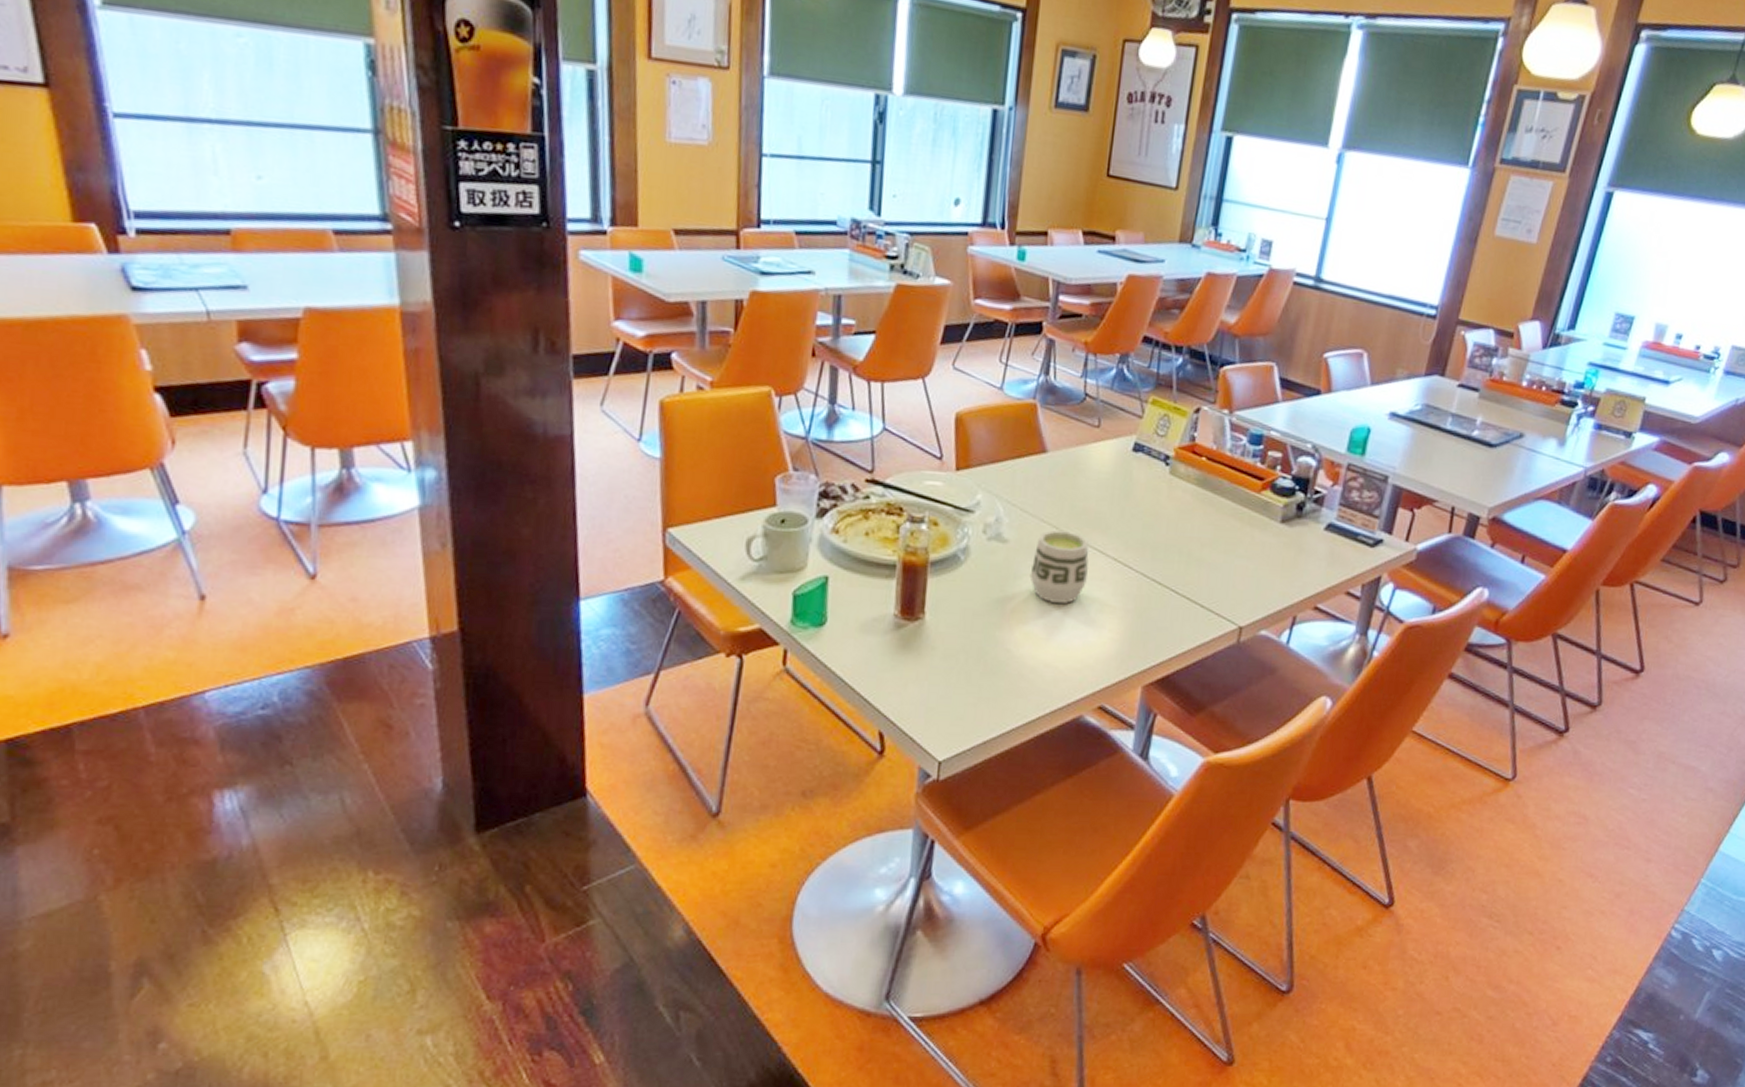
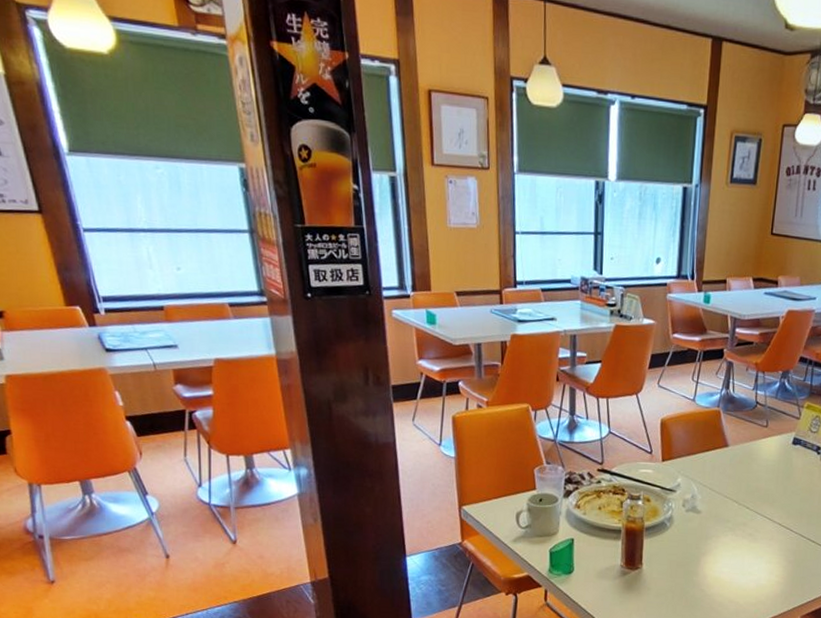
cup: present [1029,530,1089,603] -> none [717,504,761,557]

